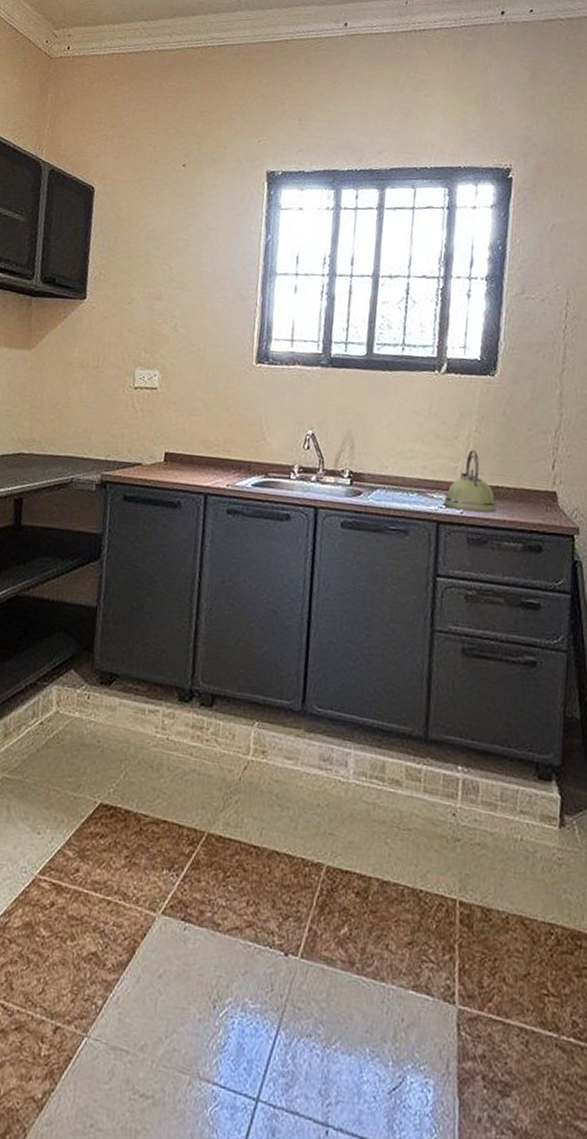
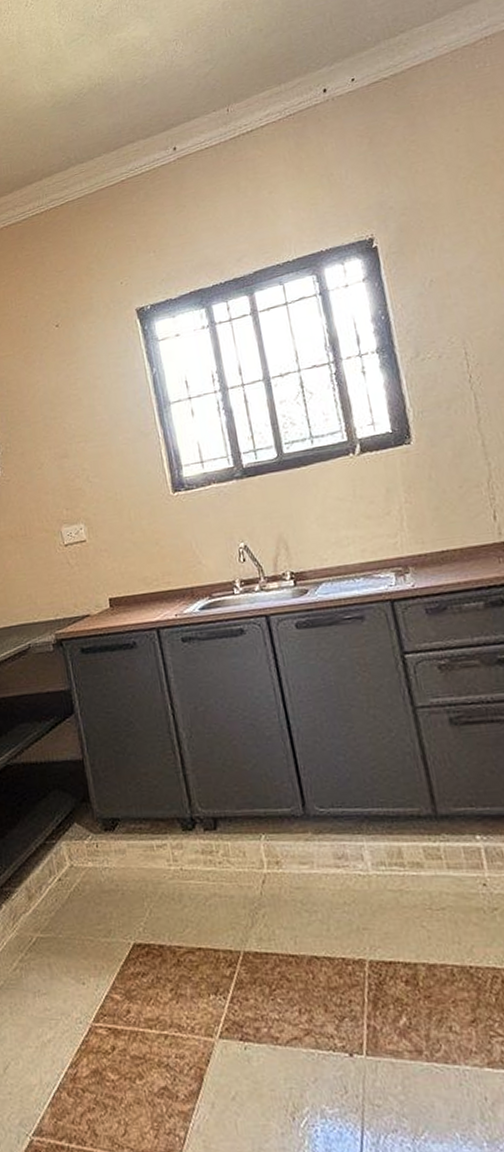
kettle: present [444,450,497,513] -> none [391,521,449,584]

